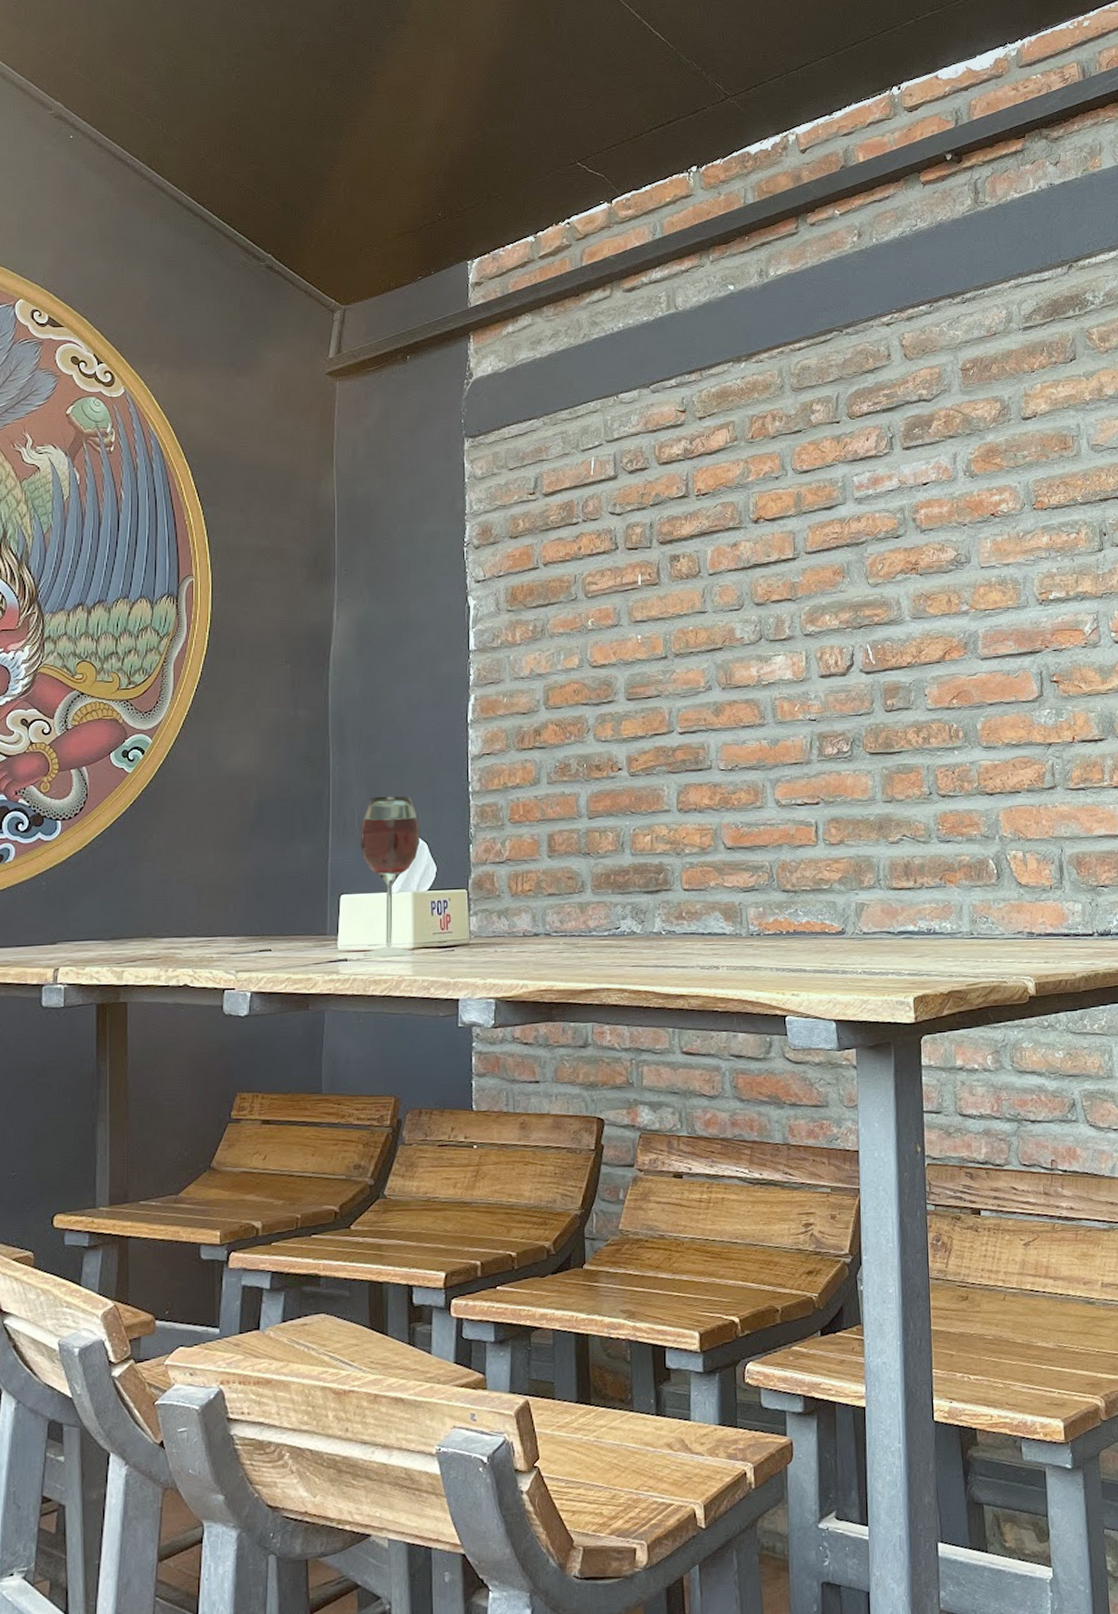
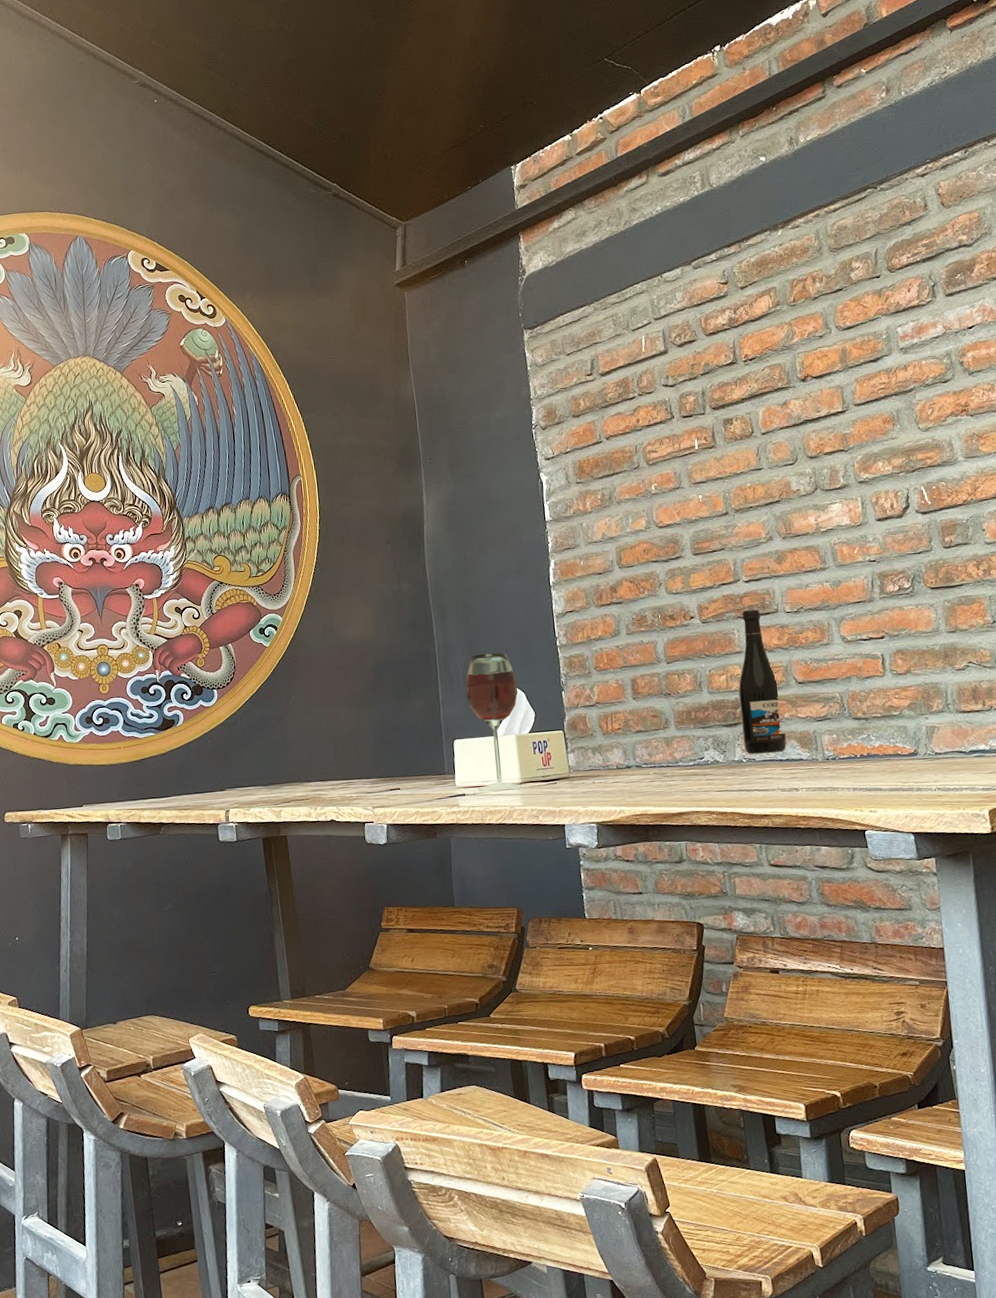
beer bottle: none [663,764,710,926] -> present [738,609,787,755]

